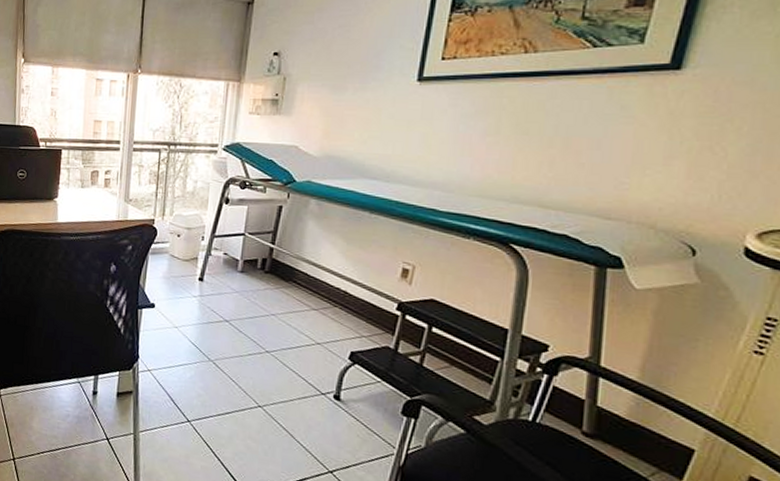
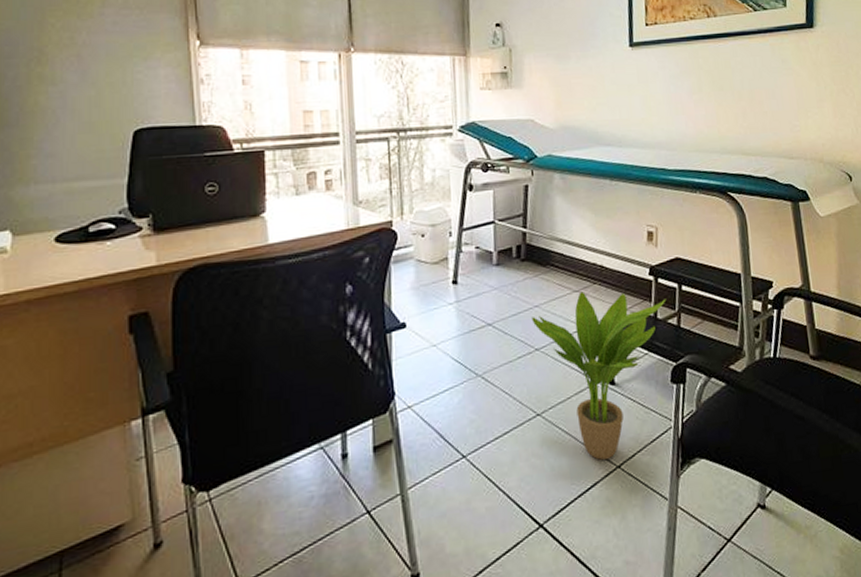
potted plant: none [266,311,412,463] -> present [531,291,667,460]

